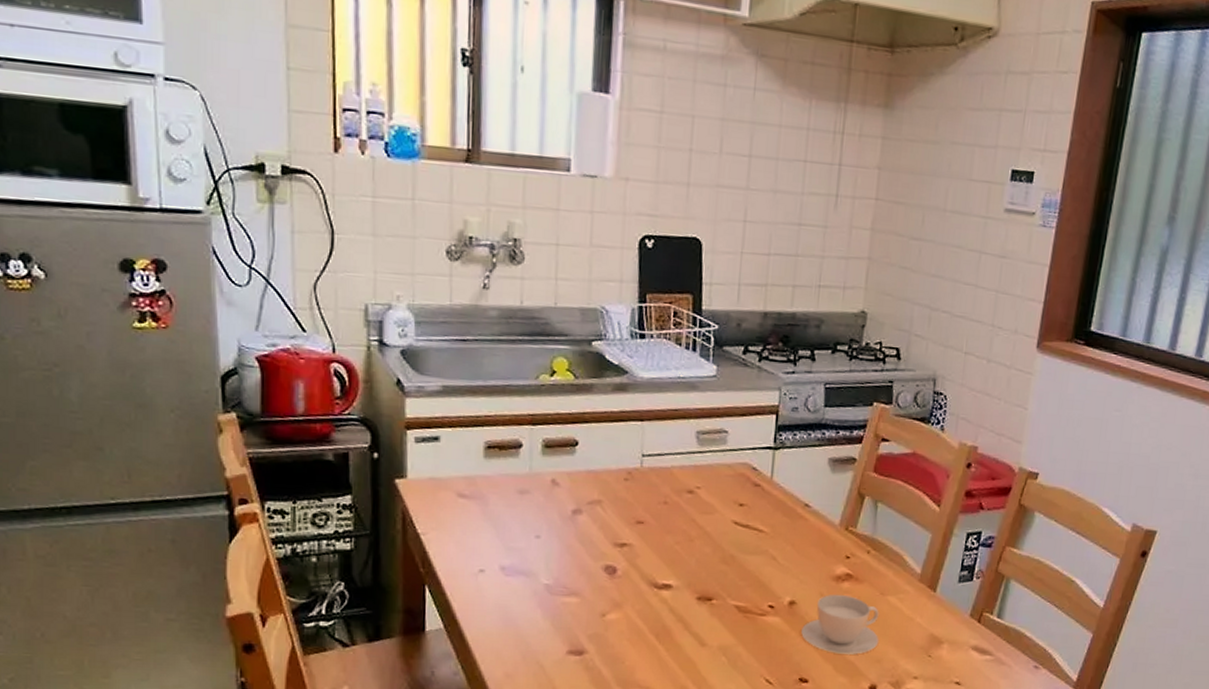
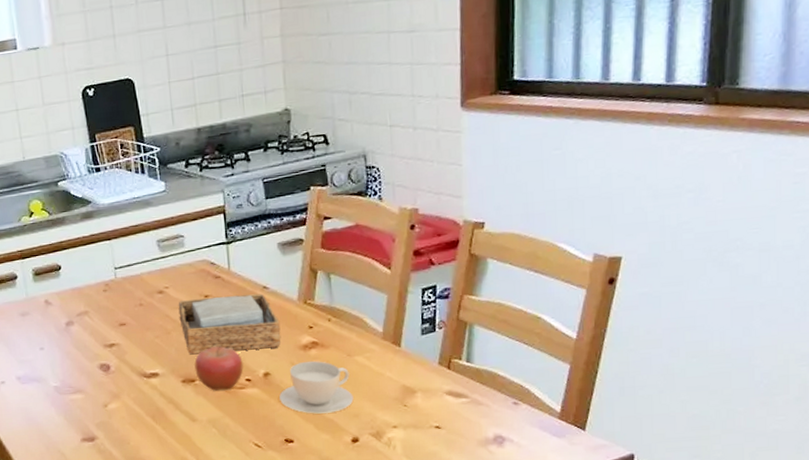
napkin holder: none [706,505,816,575] -> present [178,293,281,355]
fruit: none [714,562,770,615] -> present [194,344,244,391]

